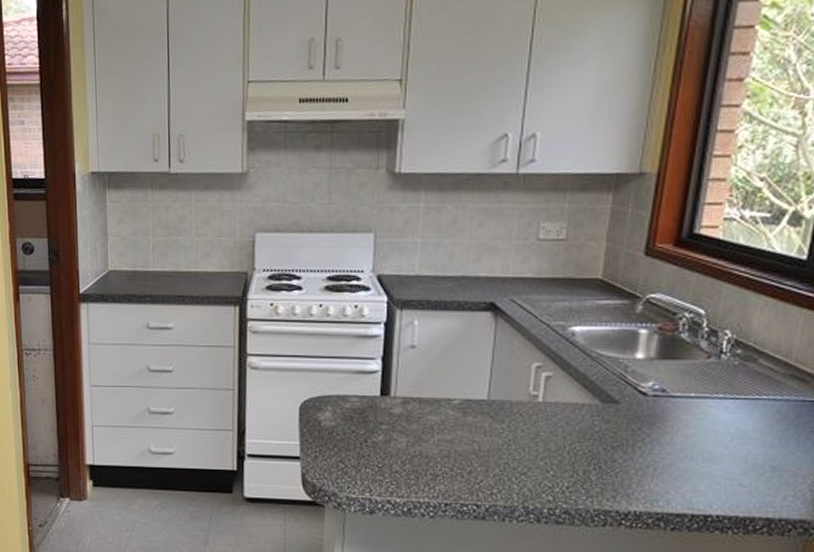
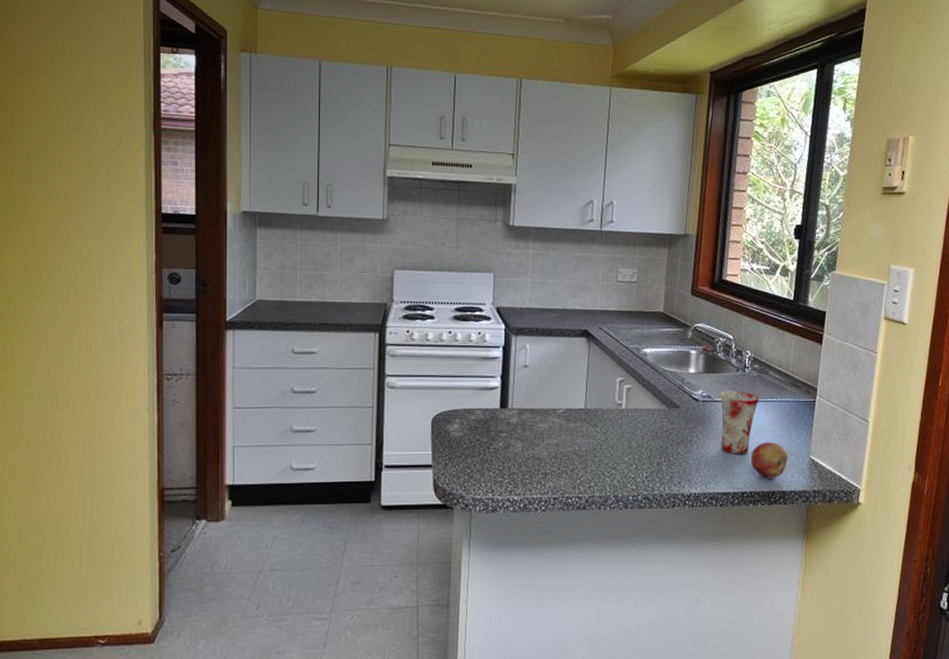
mug: none [677,383,740,467] -> present [721,390,759,455]
fruit: none [720,452,779,501] -> present [750,441,787,479]

